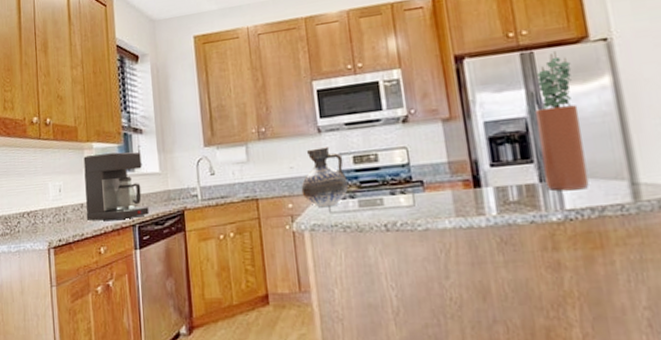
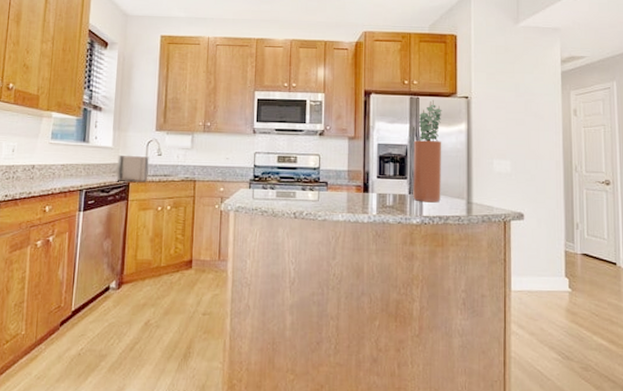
coffee maker: present [83,151,149,222] -> none [36,123,98,184]
toaster: none [167,177,204,212] -> present [116,154,149,183]
ceramic jug: present [301,147,348,208] -> none [233,145,270,194]

